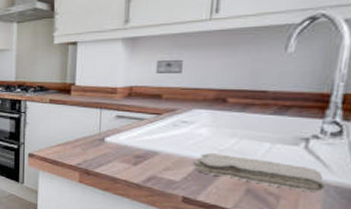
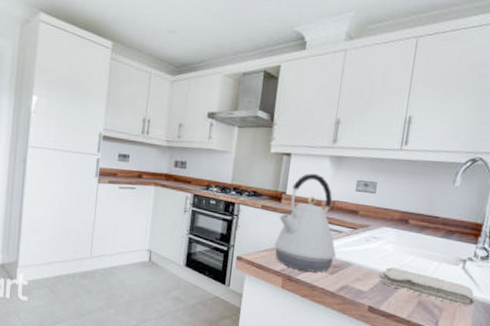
kettle: none [67,59,138,164] -> present [274,173,336,273]

